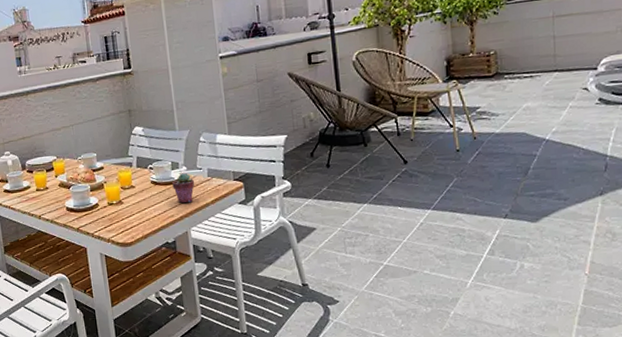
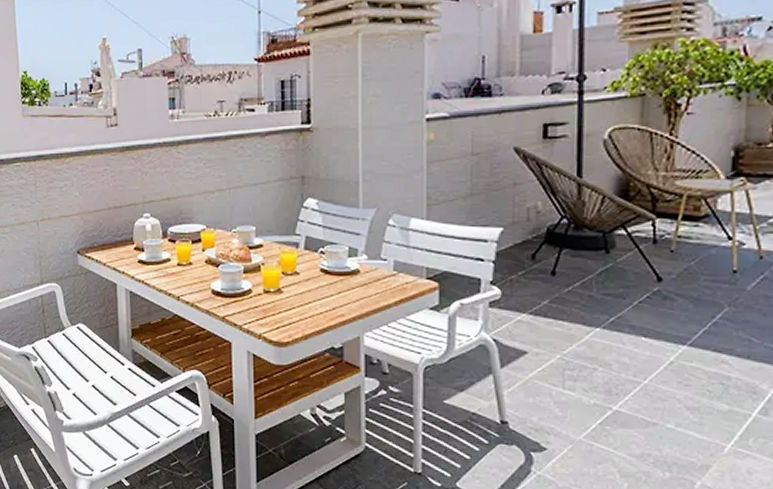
potted succulent: present [172,172,195,203] -> none [347,262,376,300]

